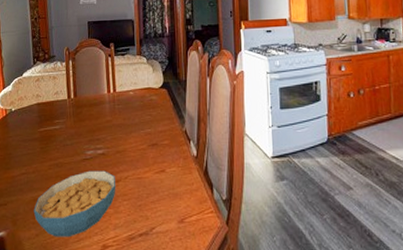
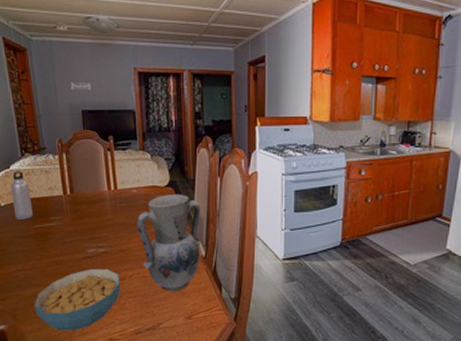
water bottle: none [21,78,40,124] -> present [10,171,33,220]
vase: none [133,94,193,193] -> present [136,193,201,292]

